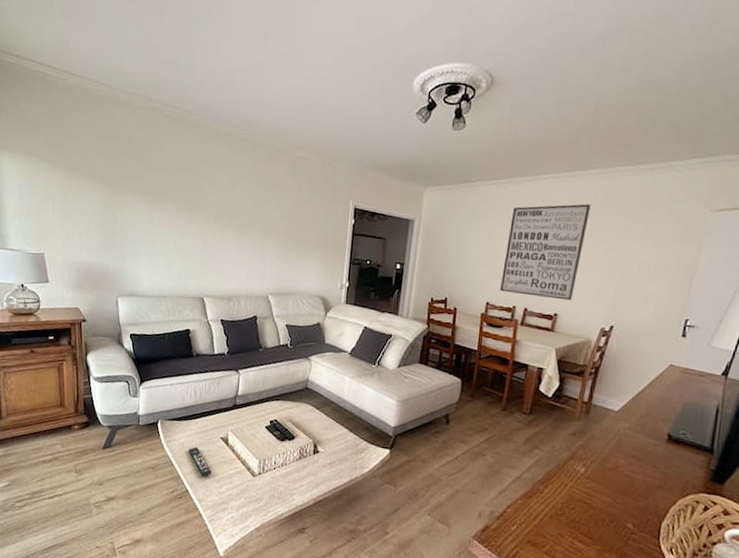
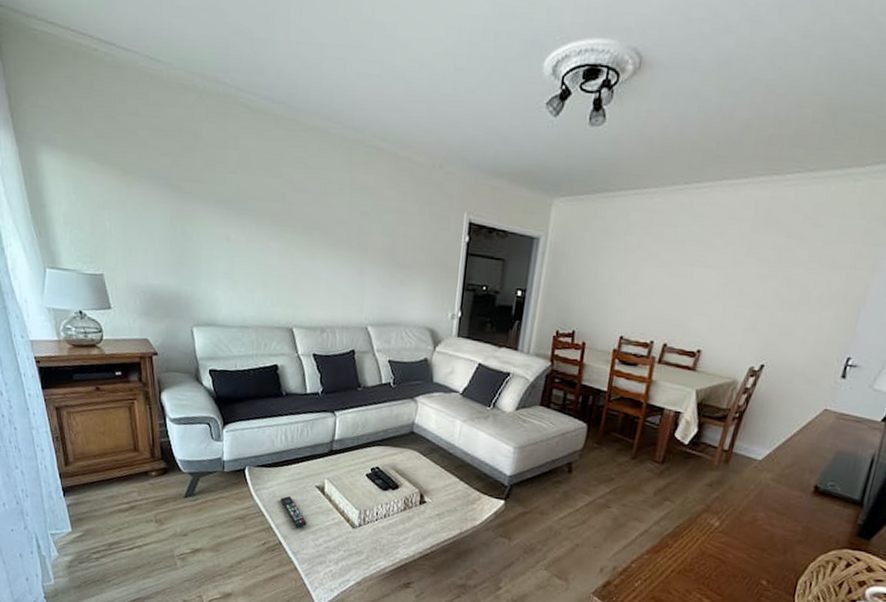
wall art: present [499,204,591,301] -> none [636,219,749,335]

